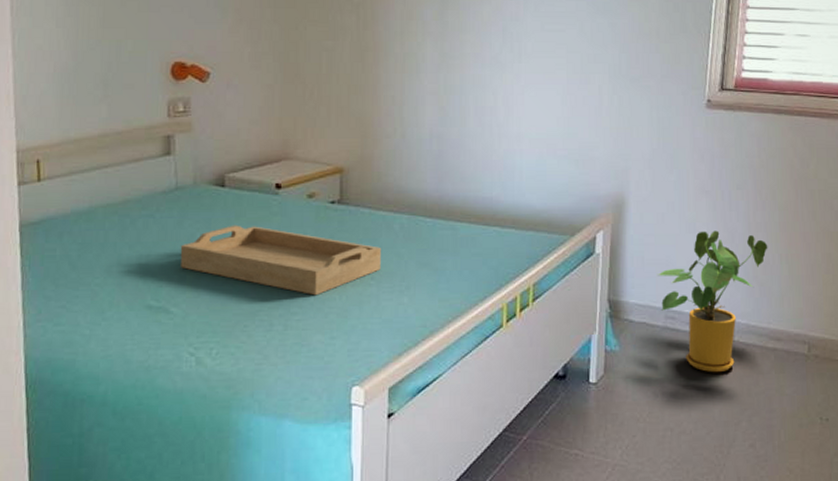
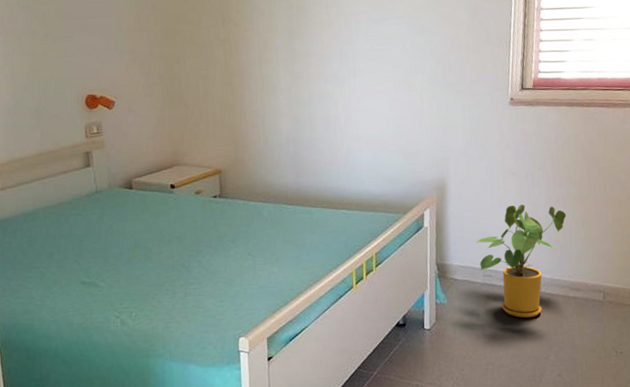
serving tray: present [180,225,381,296] -> none [102,217,255,269]

